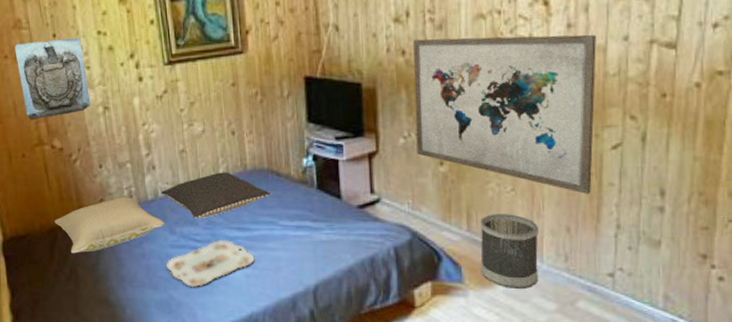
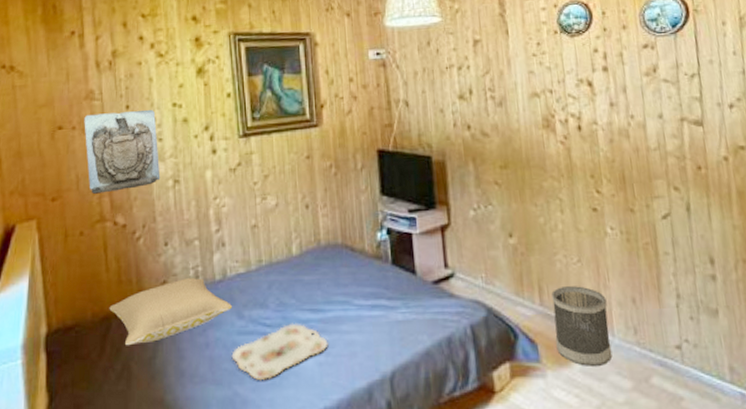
pillow: present [161,172,271,219] -> none [229,248,345,301]
wall art: present [413,34,597,194] -> none [477,112,650,264]

